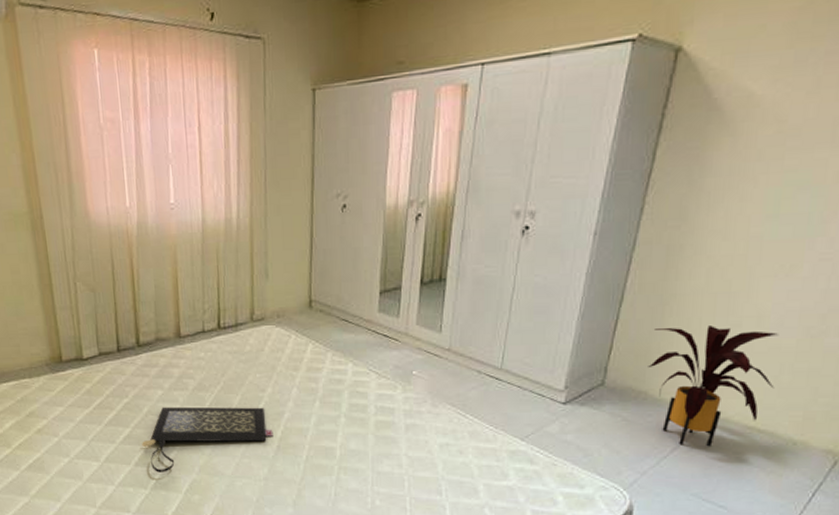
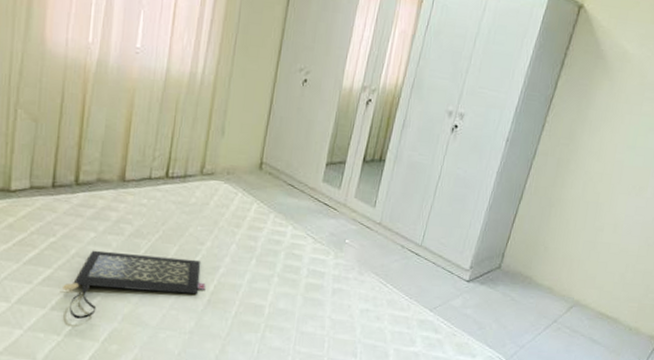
house plant: present [648,326,779,447] -> none [534,225,628,327]

